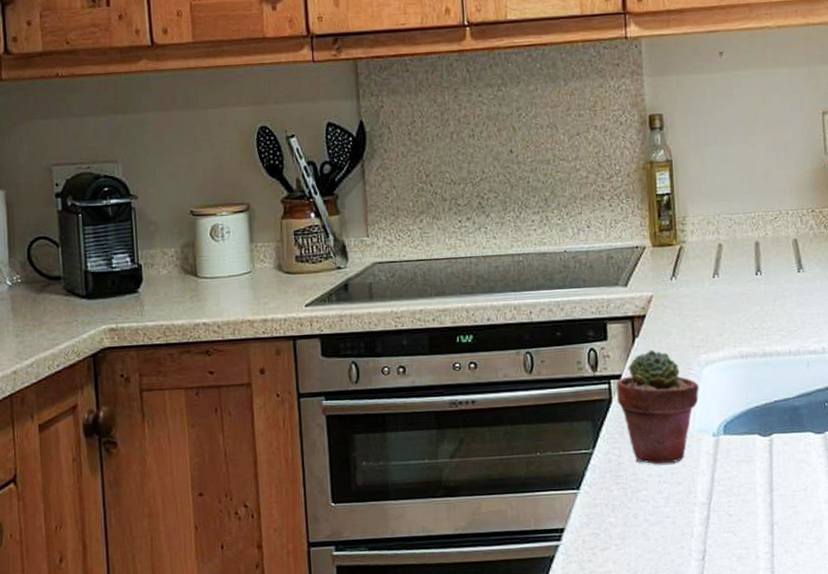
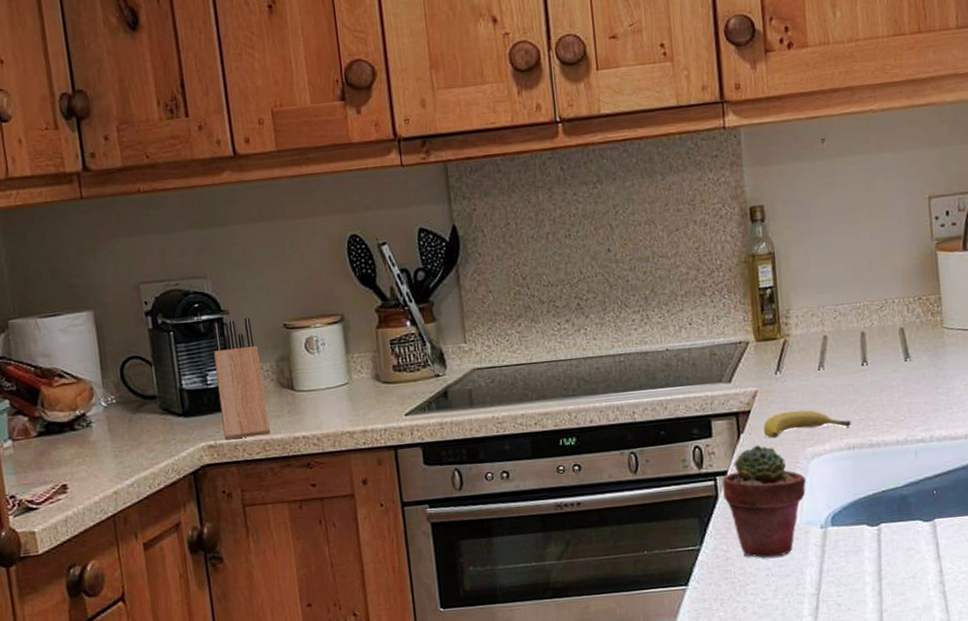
knife block: none [121,203,172,323] -> present [213,317,271,439]
fruit: none [658,317,745,344] -> present [763,410,851,439]

